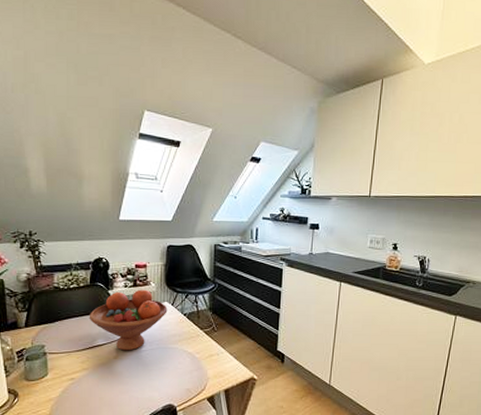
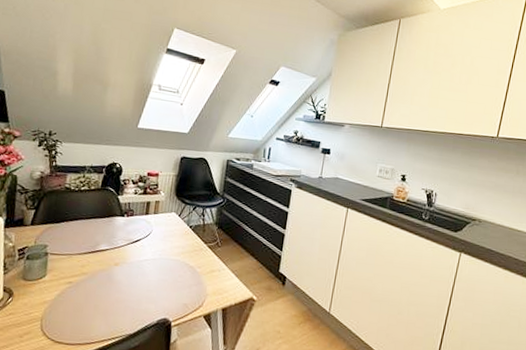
fruit bowl: present [89,289,168,351] -> none [95,197,175,259]

